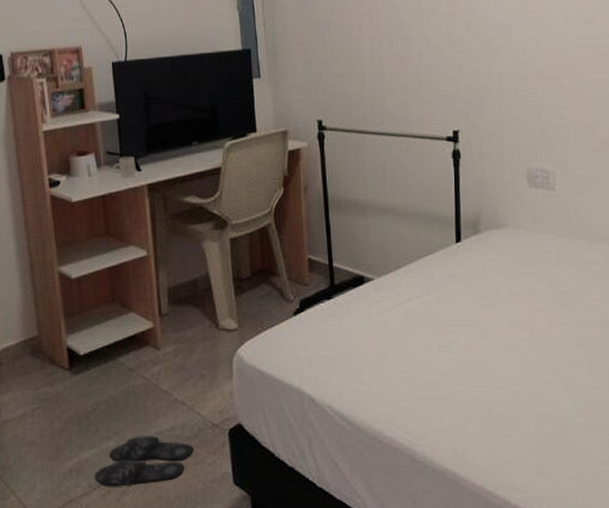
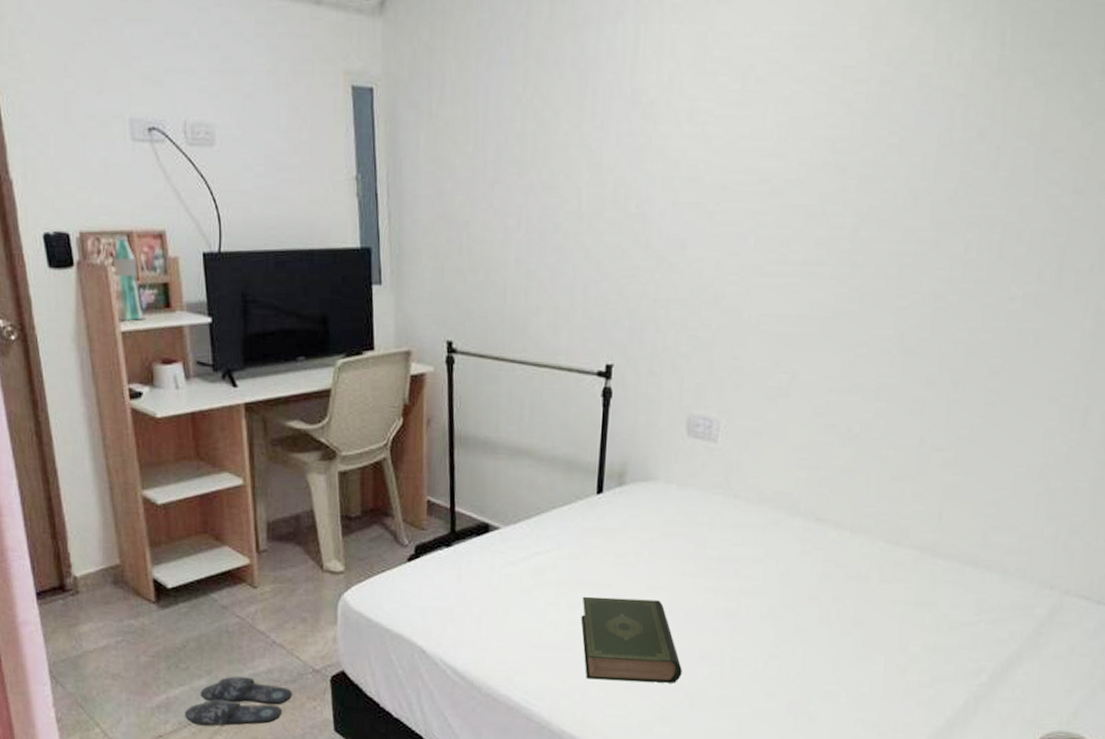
water bottle: none [37,53,64,121] -> present [112,235,145,320]
mug: present [113,156,136,178] -> none [204,369,231,394]
book: none [451,336,549,416] -> present [581,596,682,683]

